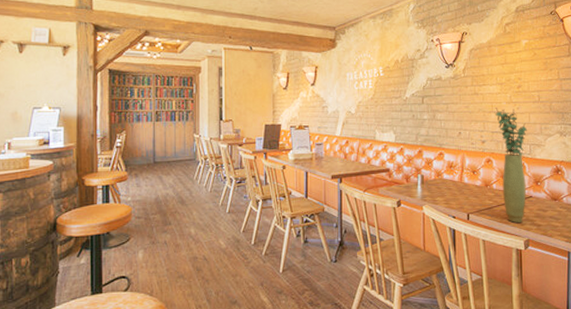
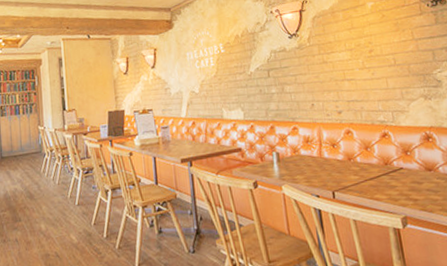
vase: present [495,107,528,224] -> none [348,74,398,199]

